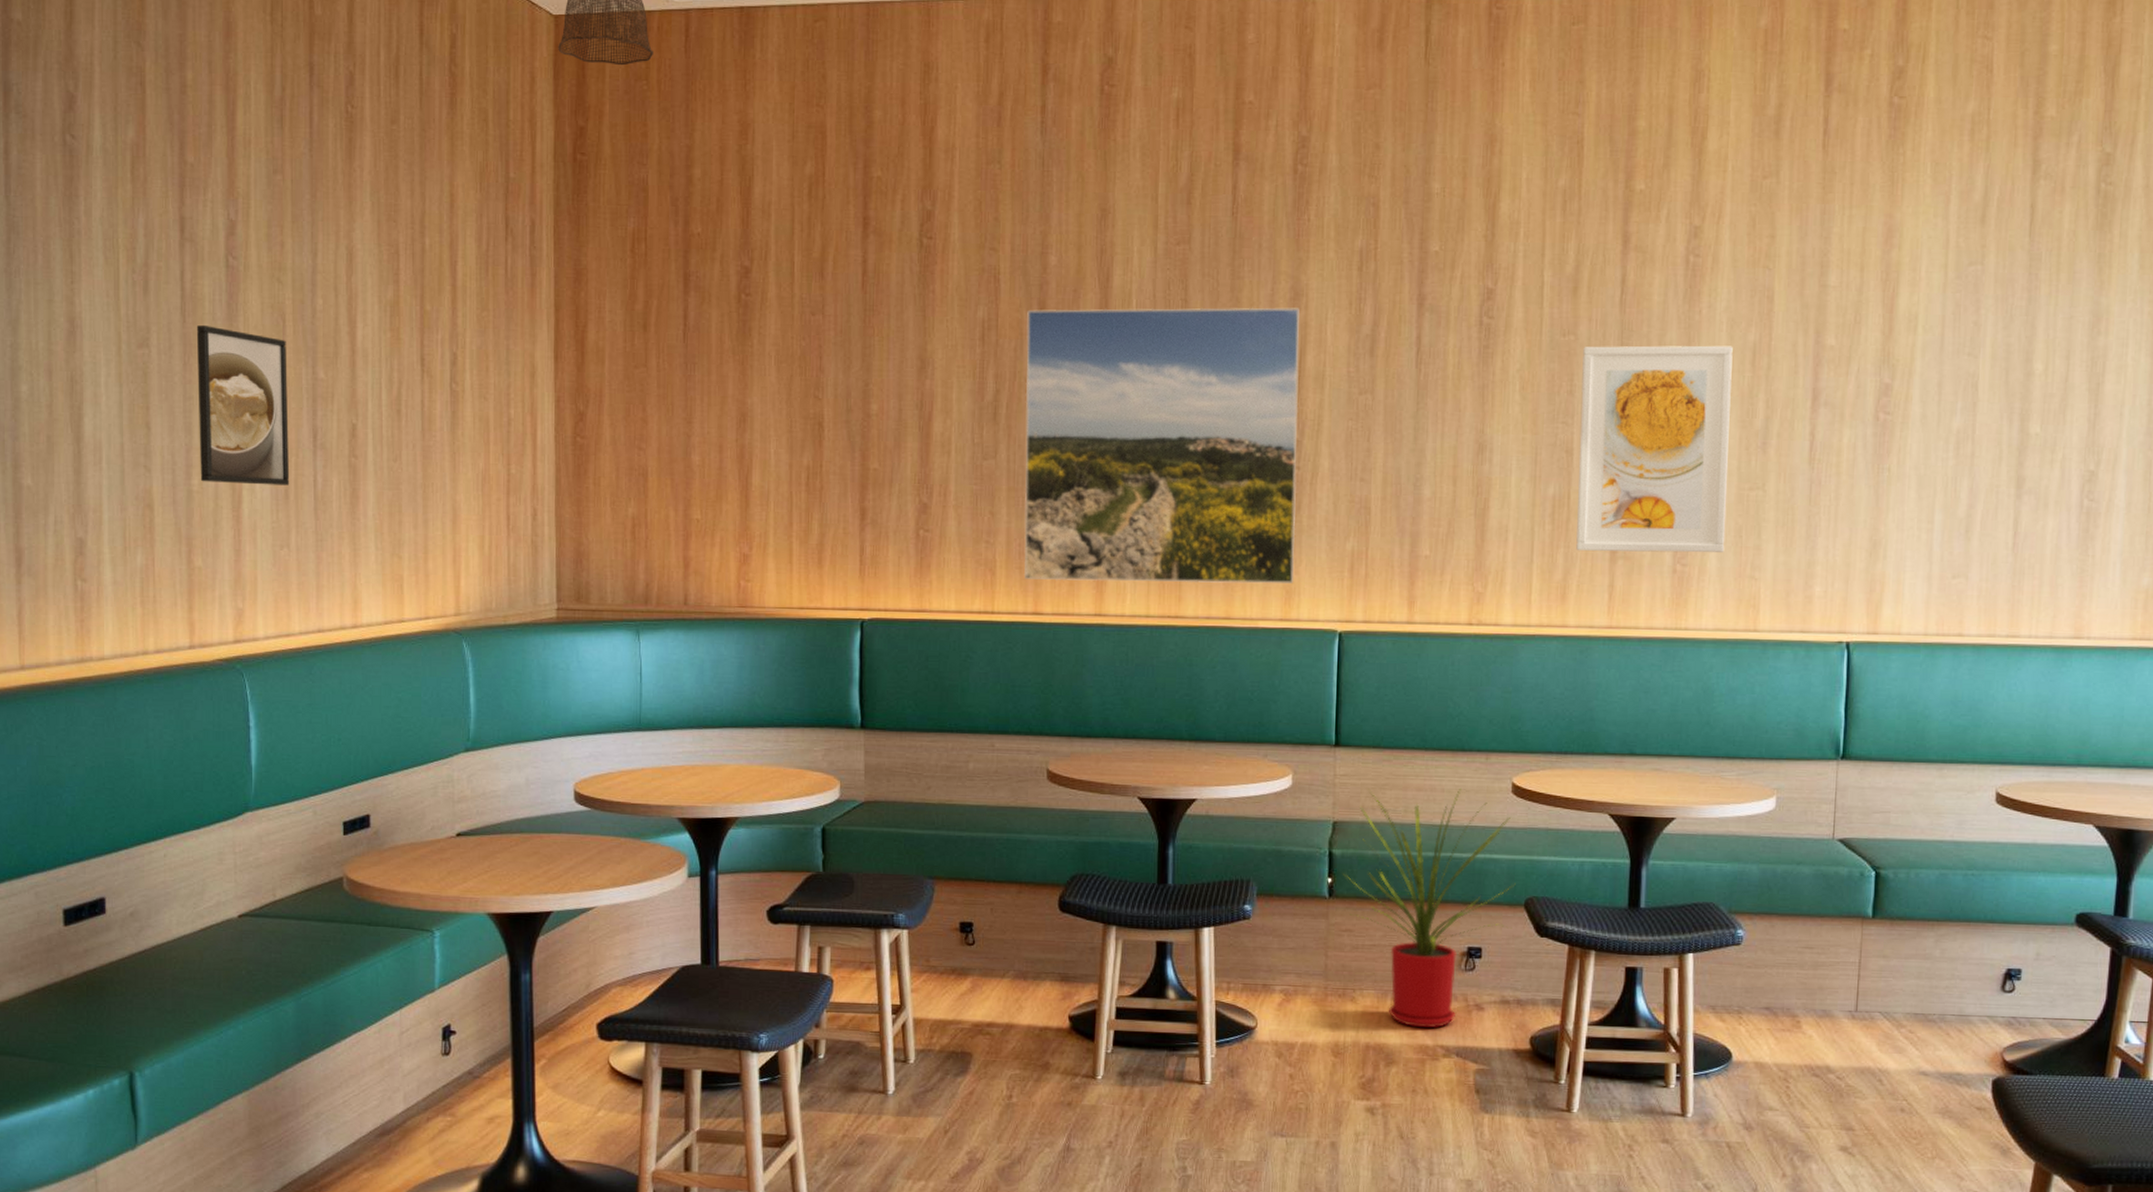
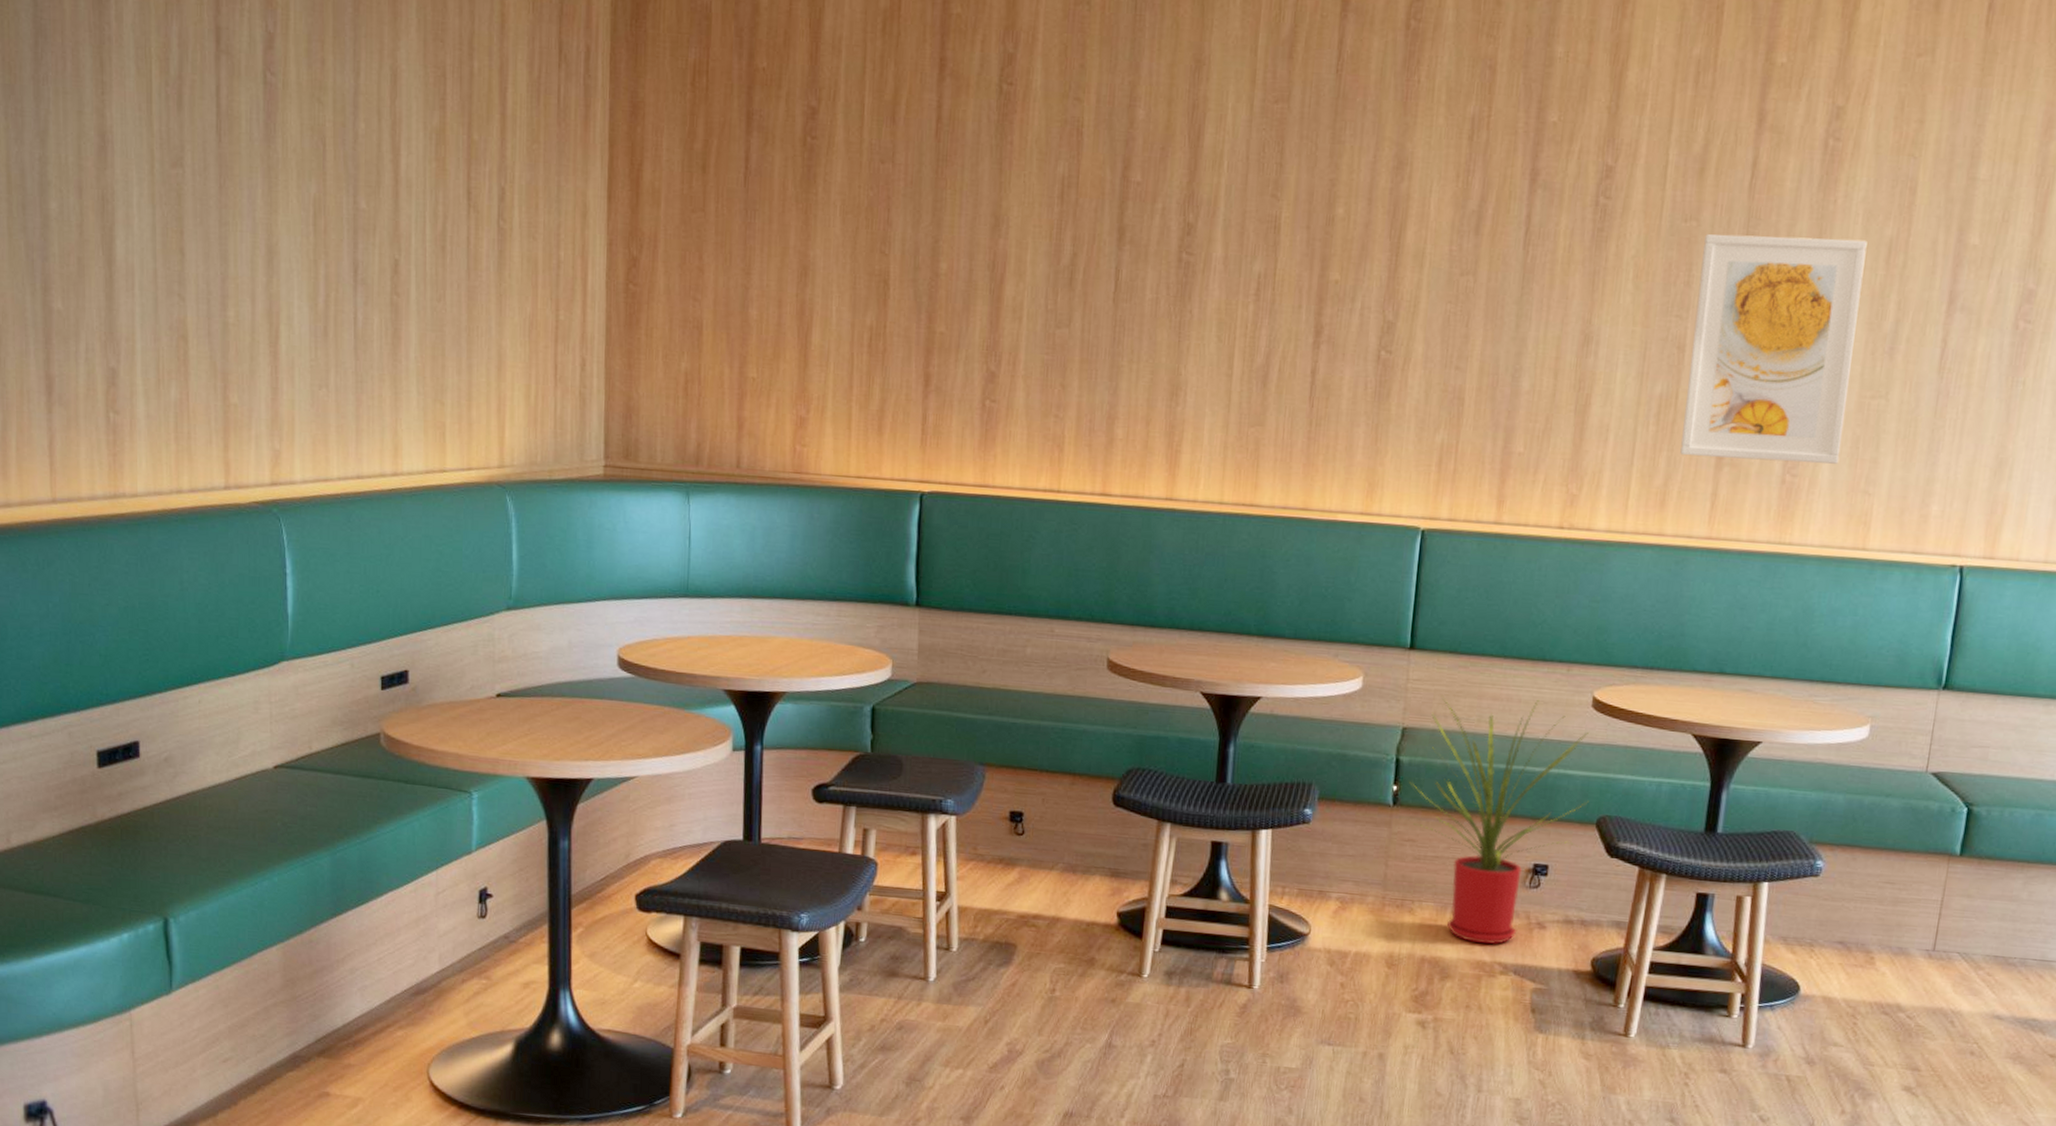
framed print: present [196,325,290,485] -> none [232,146,329,322]
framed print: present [1023,307,1300,584] -> none [1093,167,1403,475]

